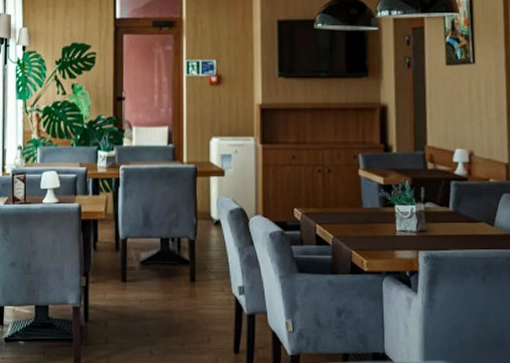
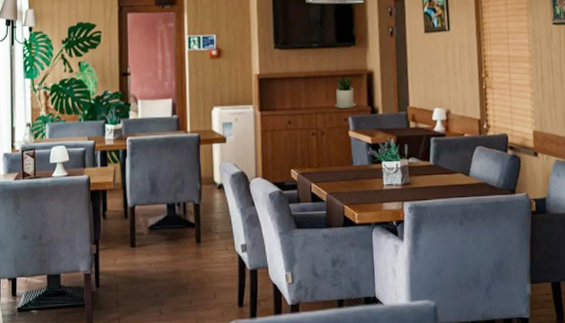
planter: none [343,108,368,146] -> present [334,74,357,109]

